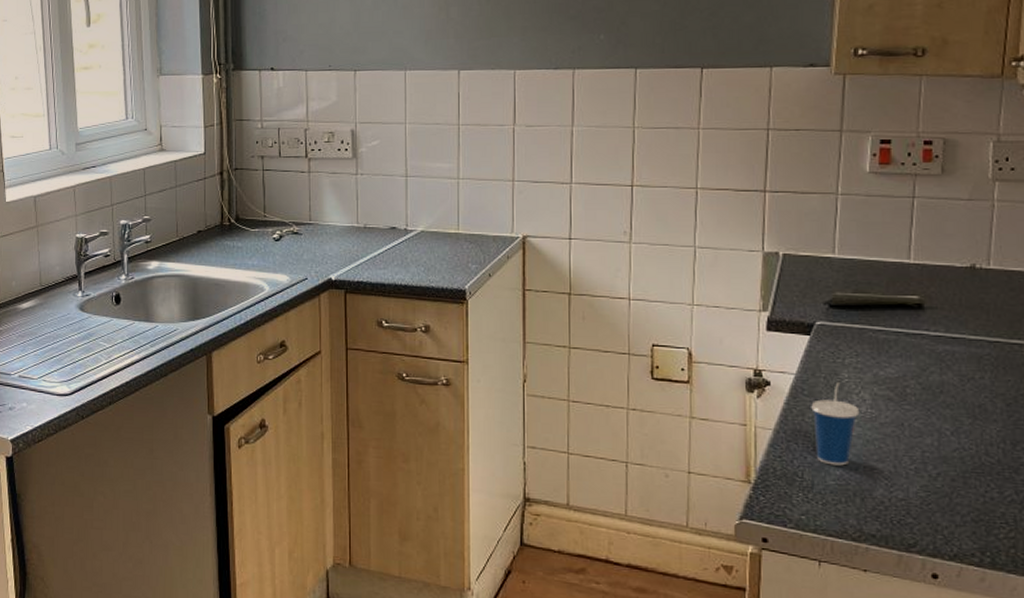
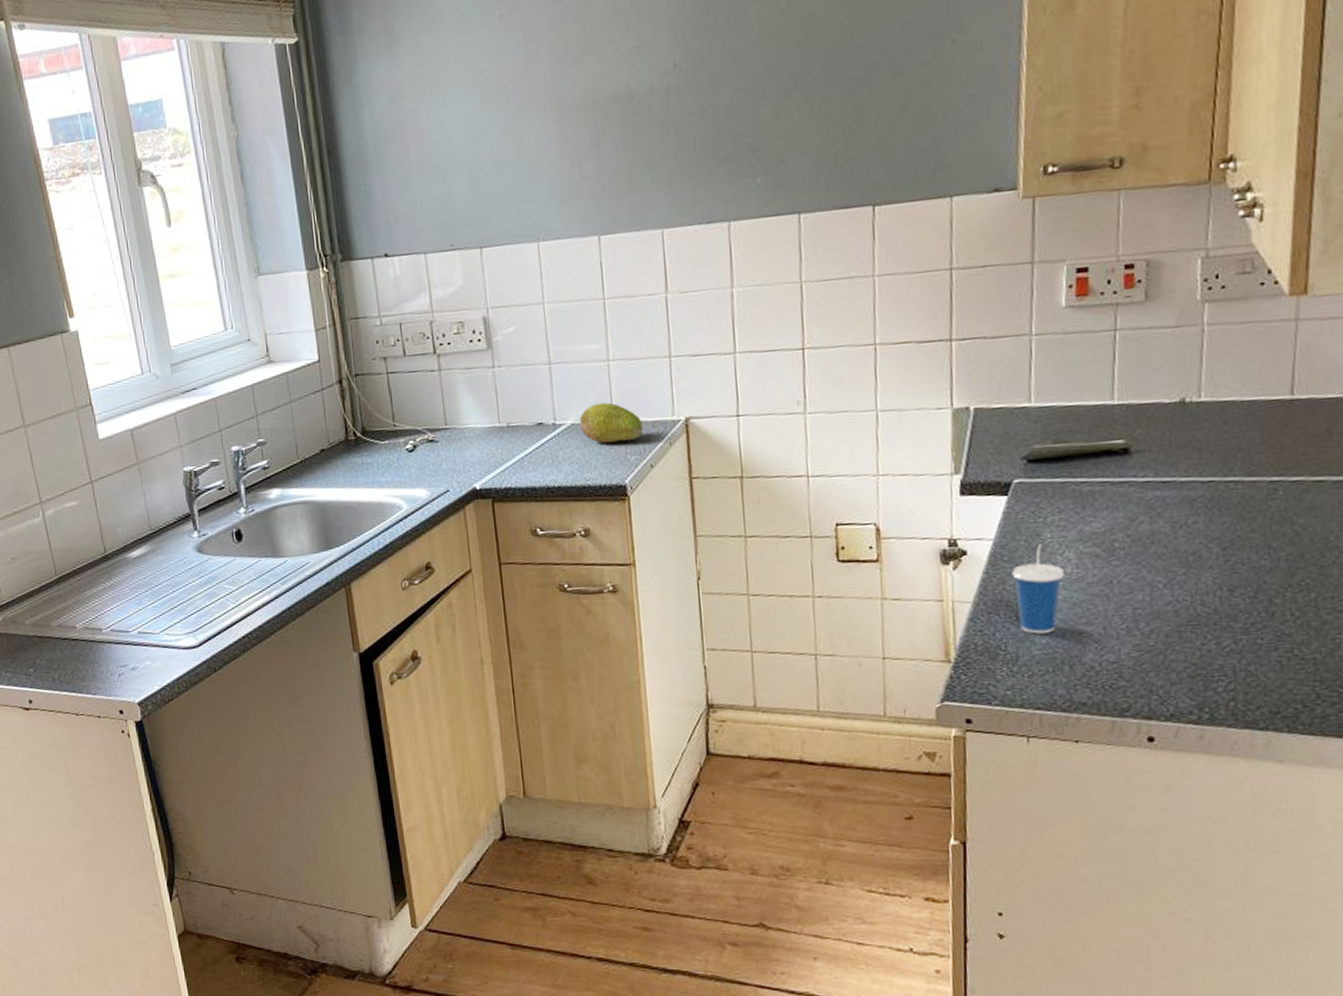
fruit: none [429,215,485,251] -> present [579,402,643,444]

